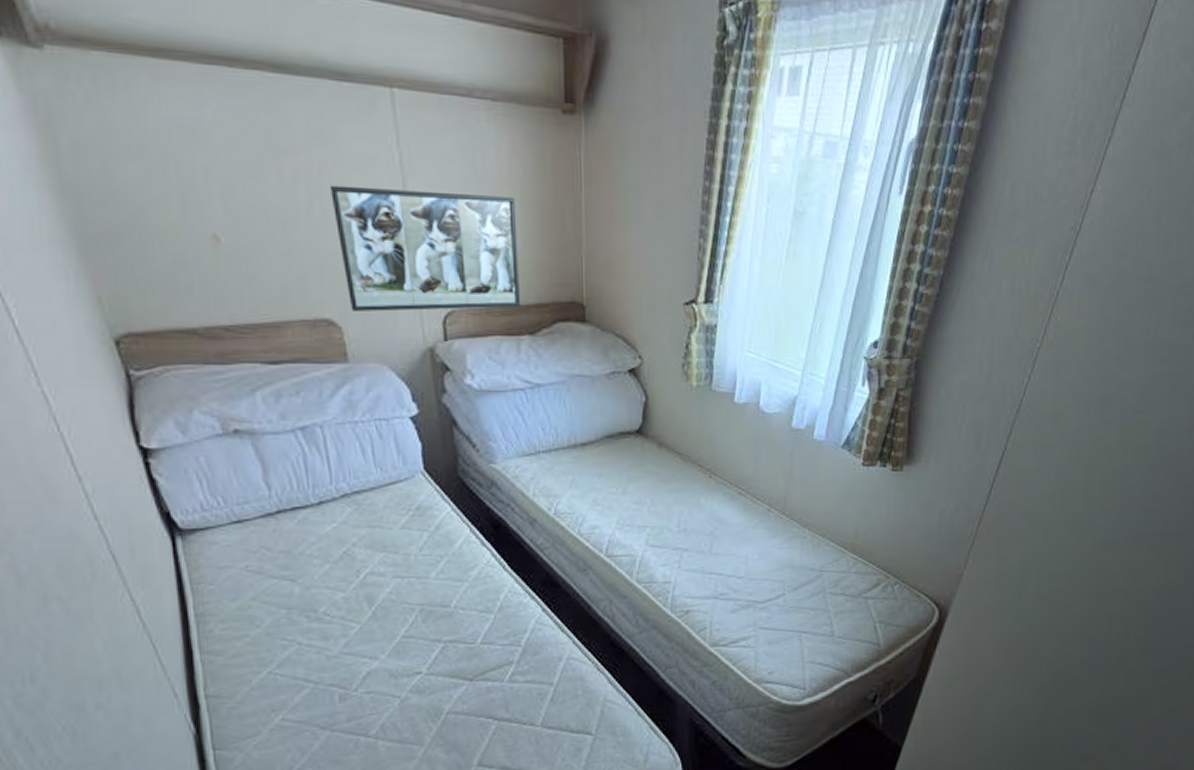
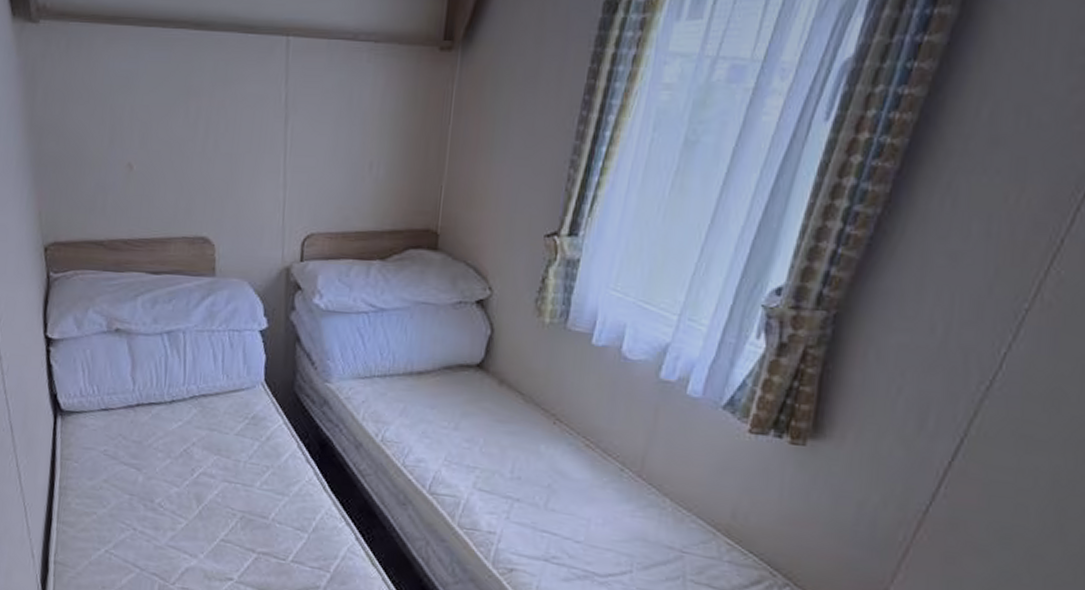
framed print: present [330,185,520,312] -> none [224,121,383,234]

